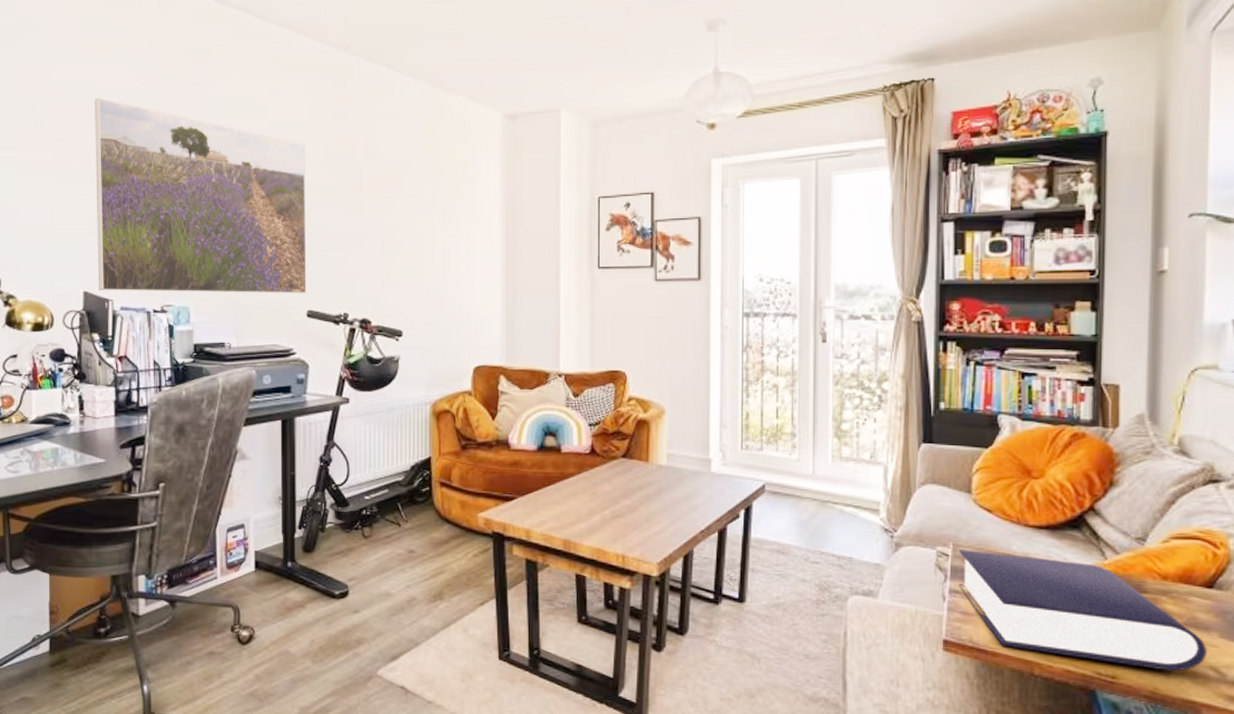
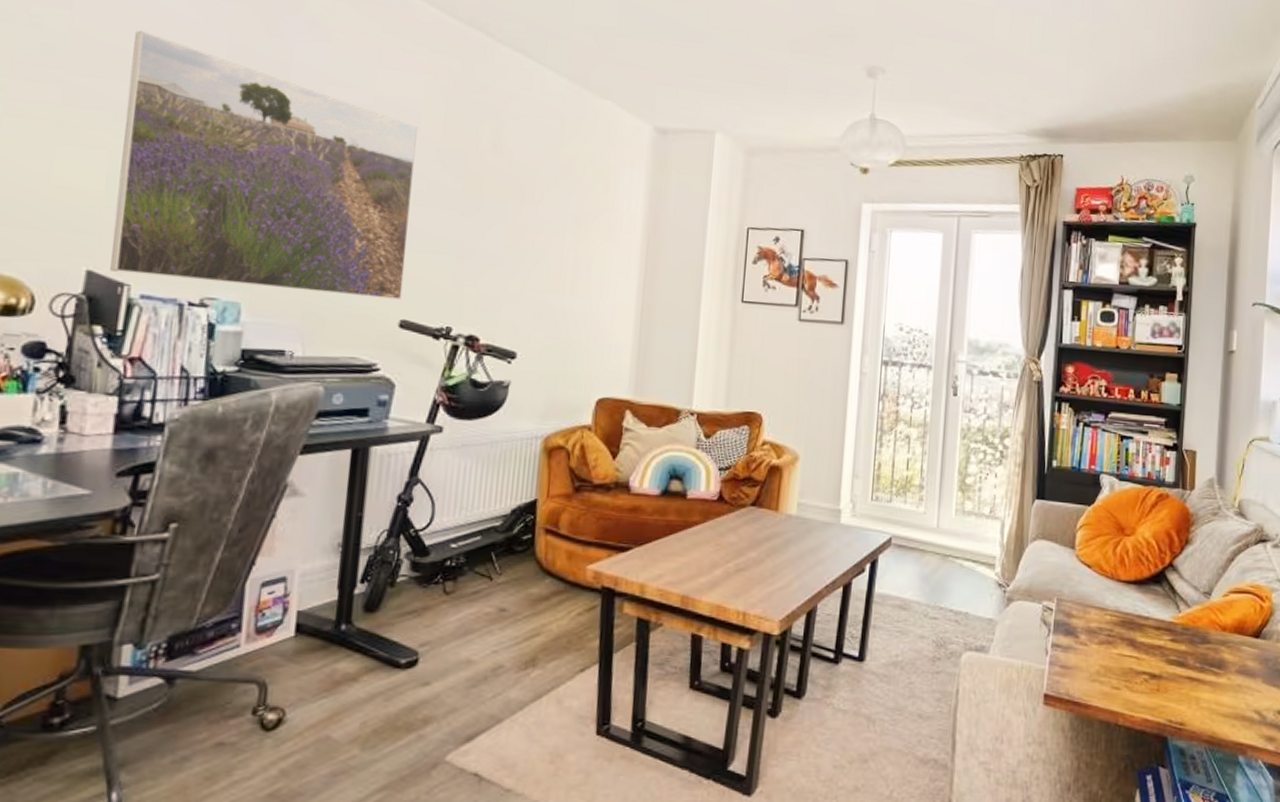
book: present [958,549,1207,672] -> none [1059,604,1253,716]

